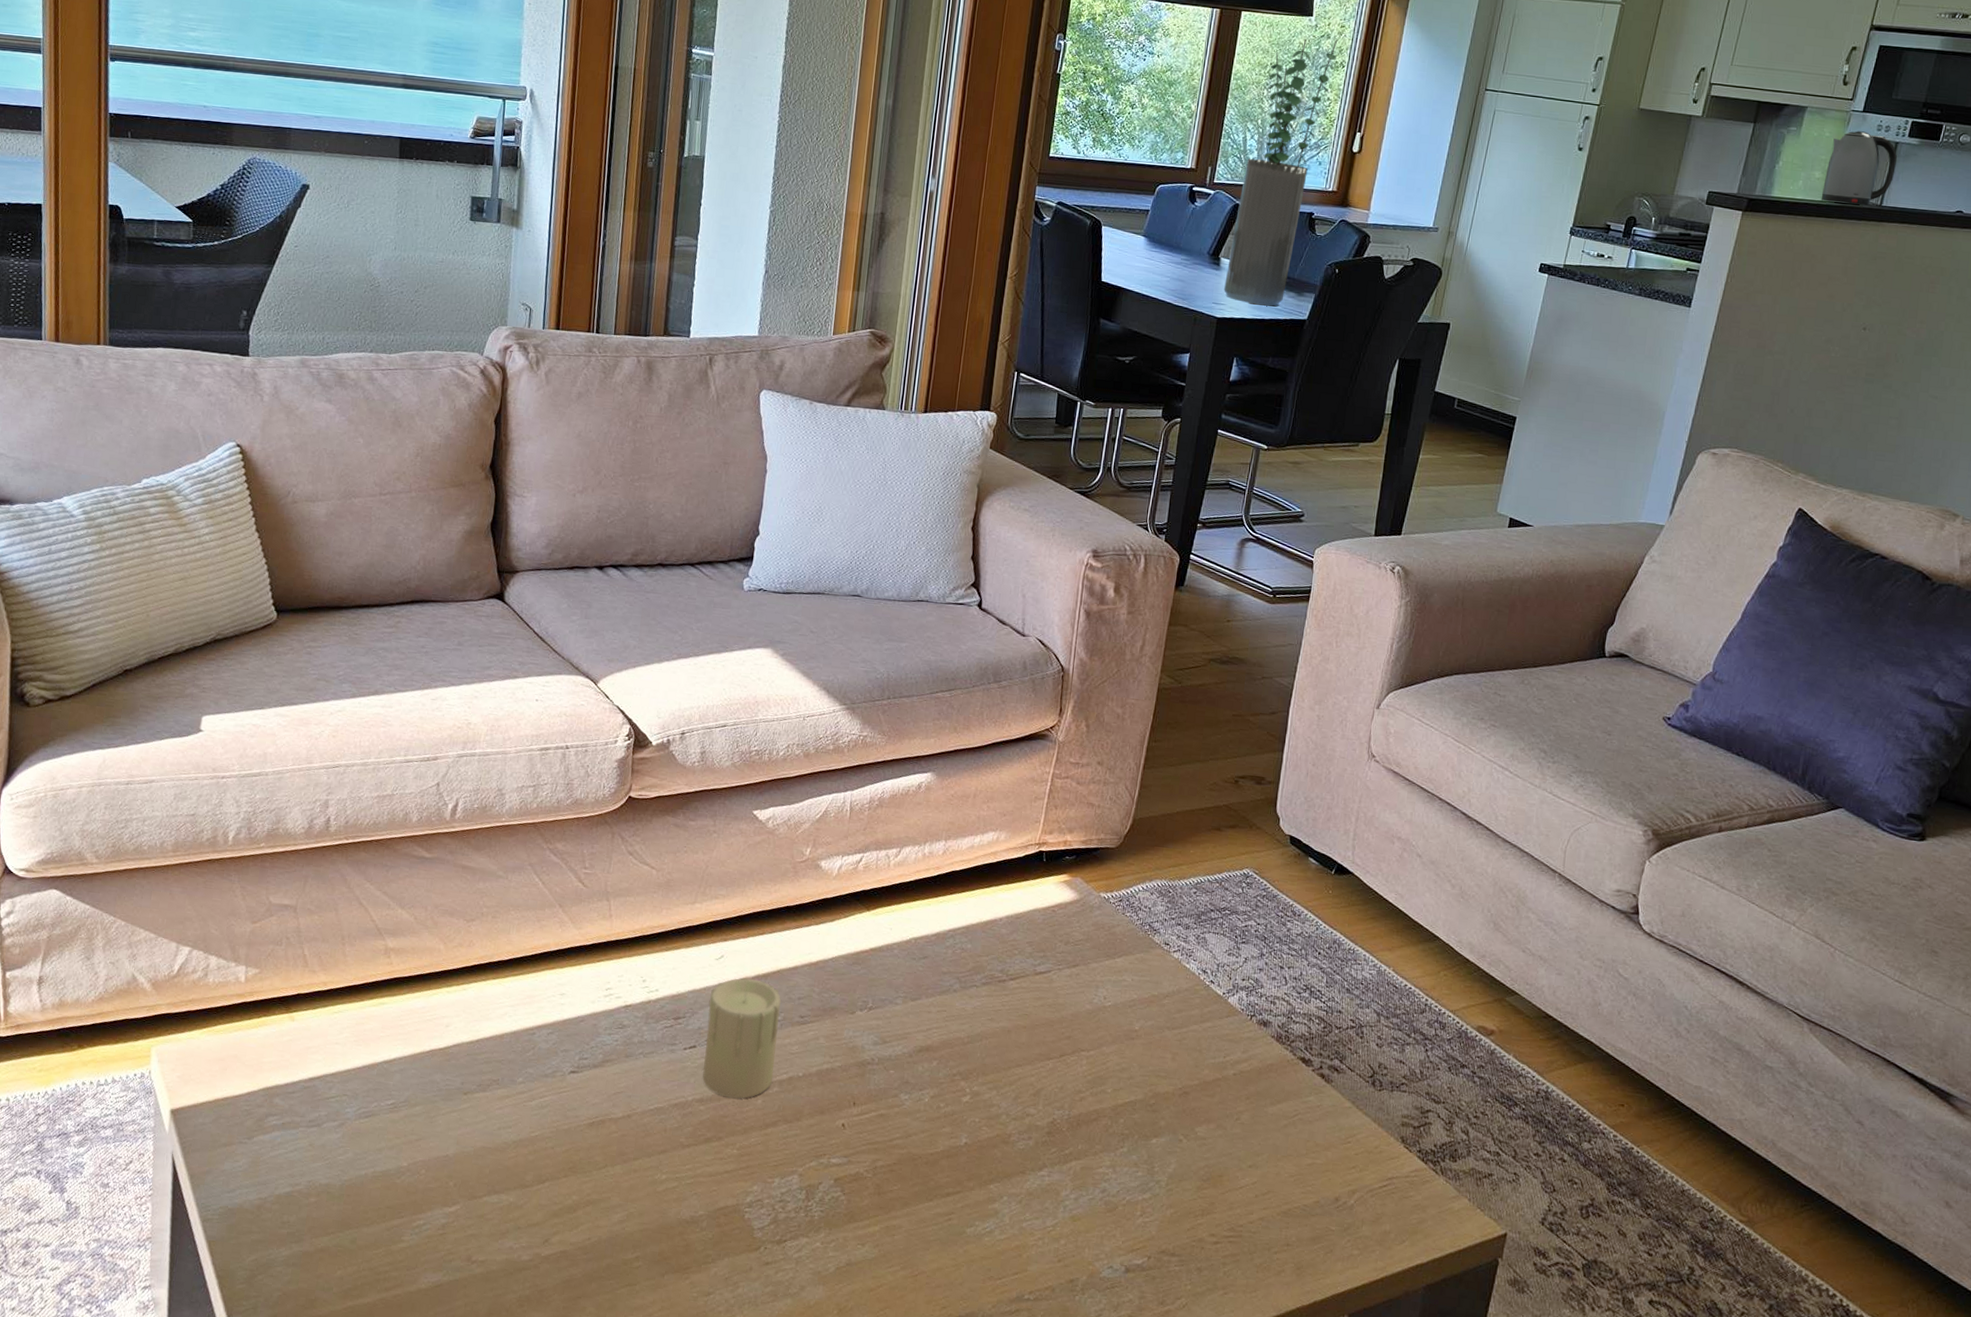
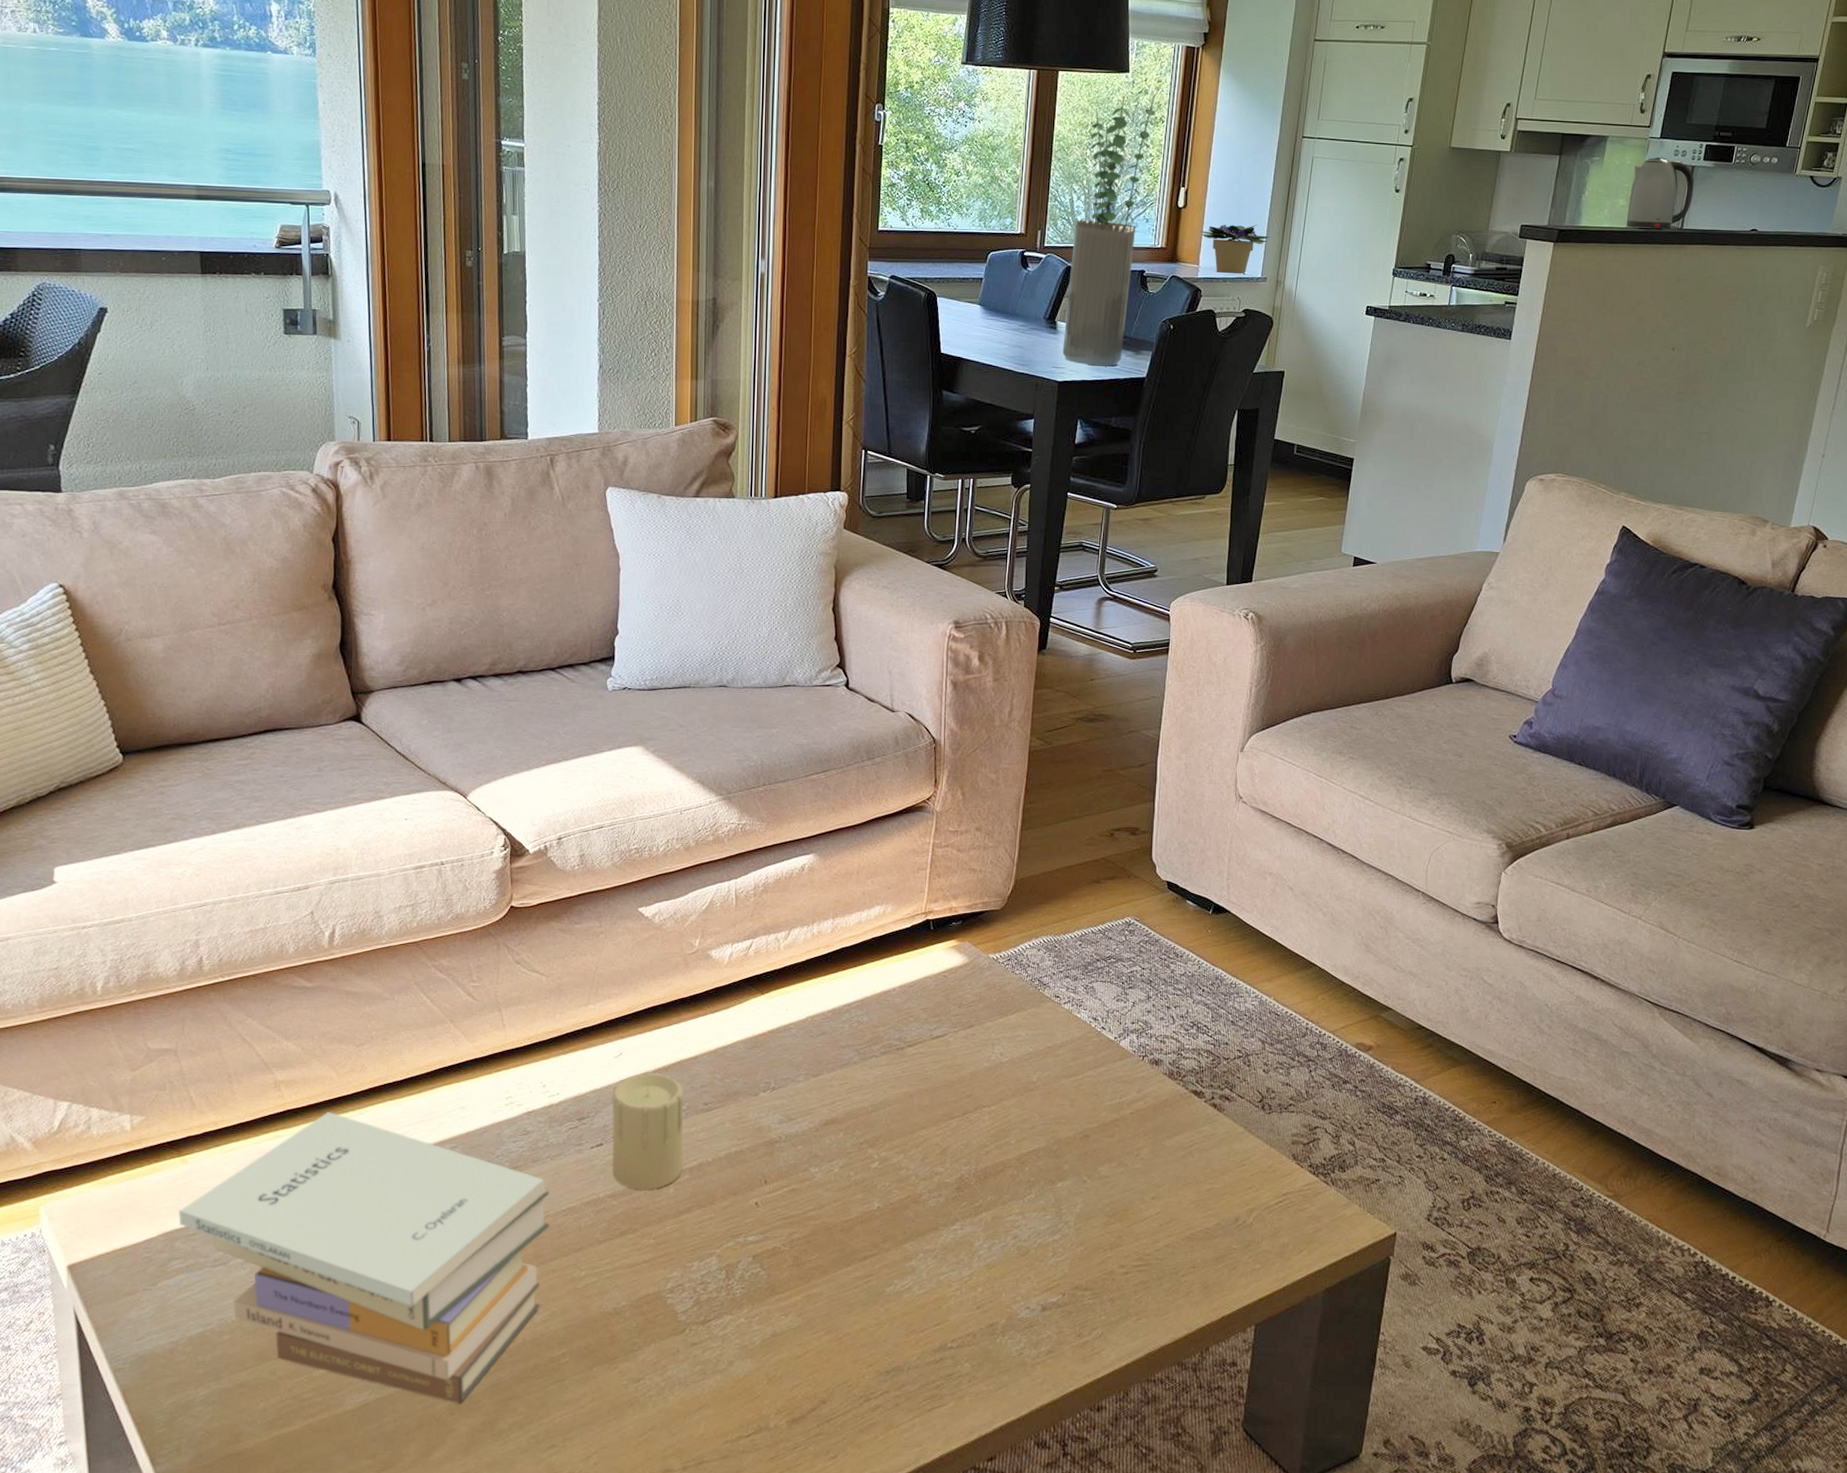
books: none [279,984,639,1295] -> present [177,1112,550,1403]
potted flower: none [1372,172,1445,223] -> present [1199,225,1271,274]

